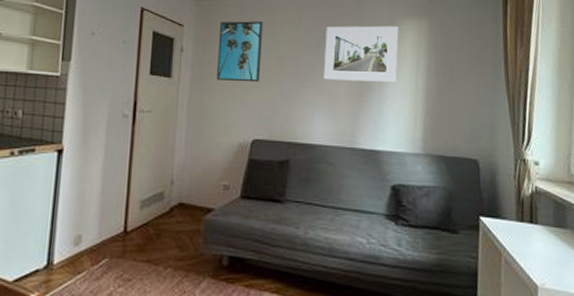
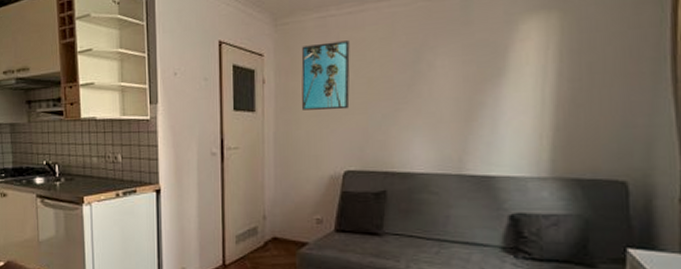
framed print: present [323,25,399,82] -> none [423,26,519,100]

